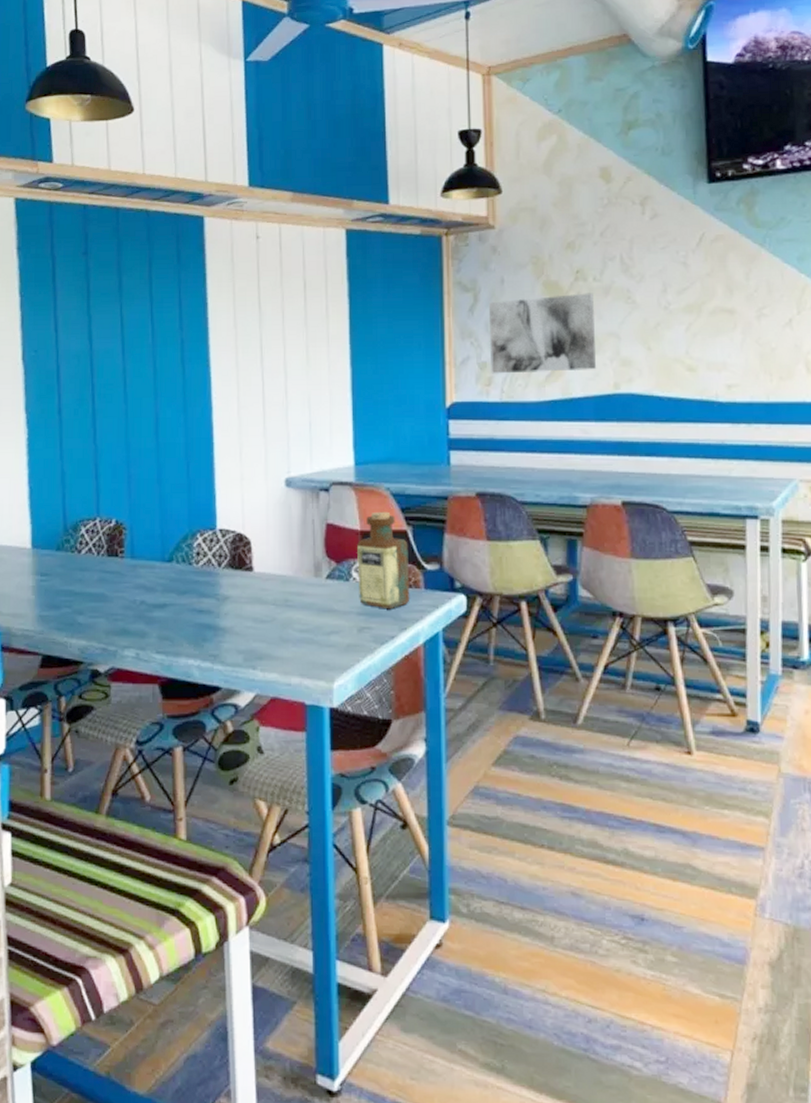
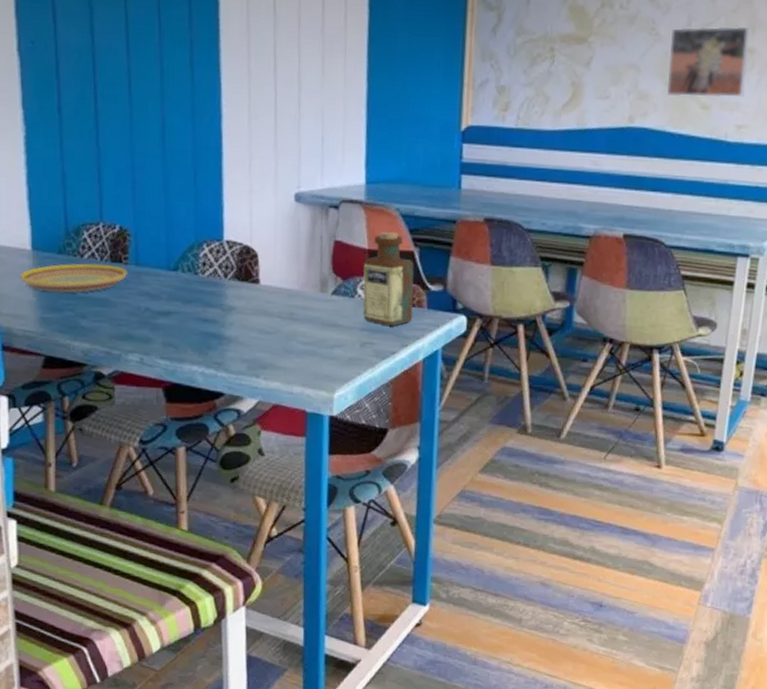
plate: none [20,559,123,590] -> present [20,263,127,293]
wall art: present [488,293,597,374] -> none [509,20,618,102]
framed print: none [648,290,730,361] -> present [667,26,750,98]

